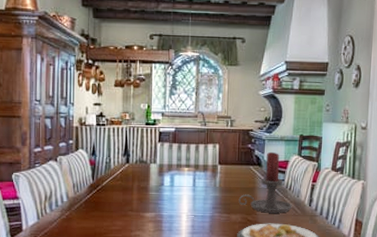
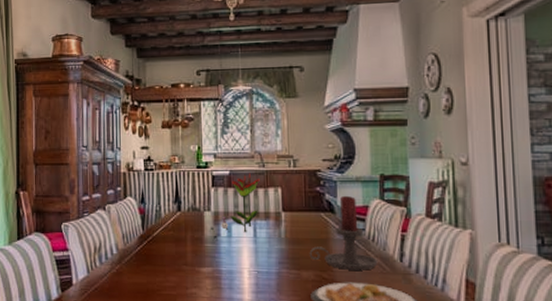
flower: none [154,130,201,190] -> present [210,173,260,241]

